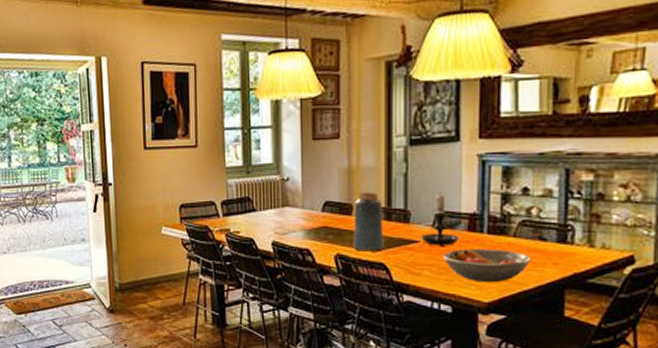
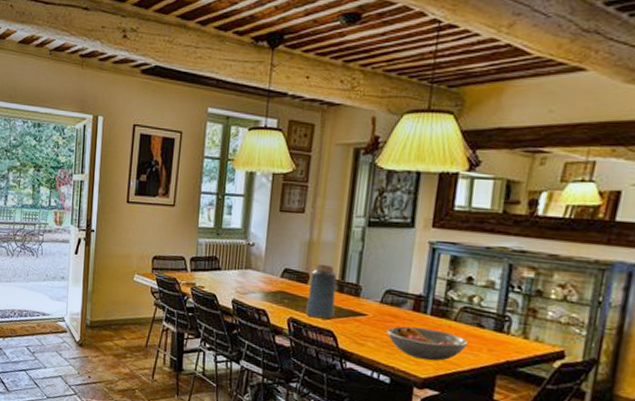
candle holder: present [421,192,459,246] -> none [369,272,404,322]

